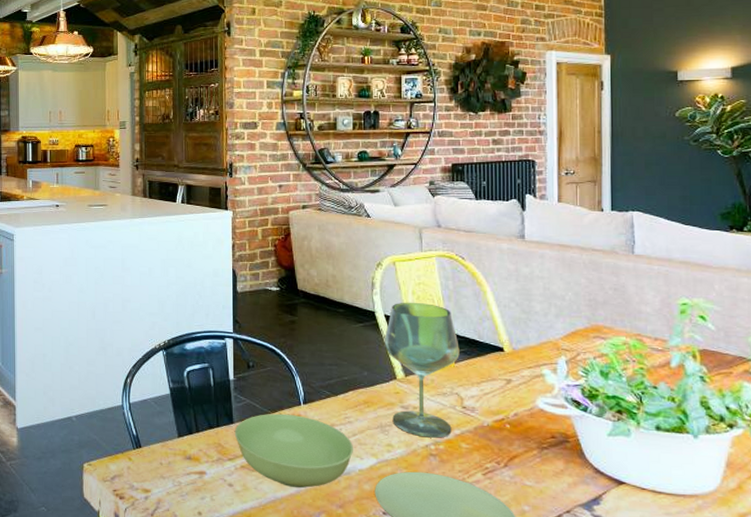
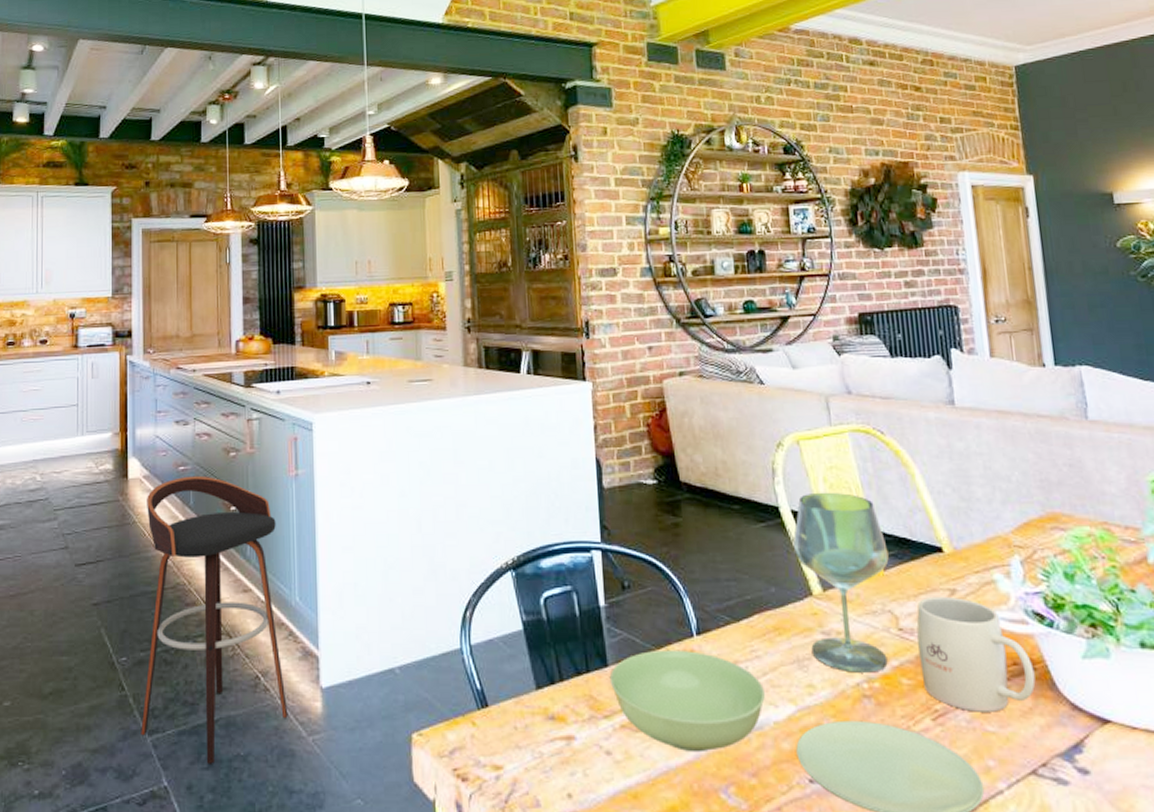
mug: none [477,384,568,472] -> present [916,596,1036,712]

